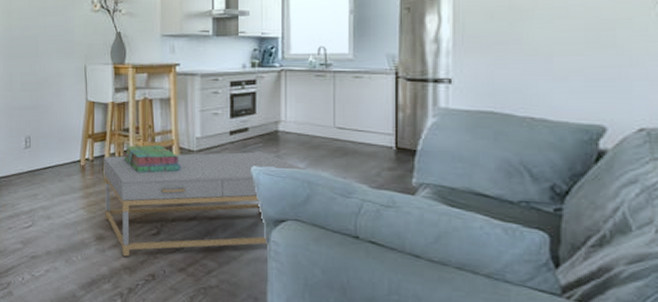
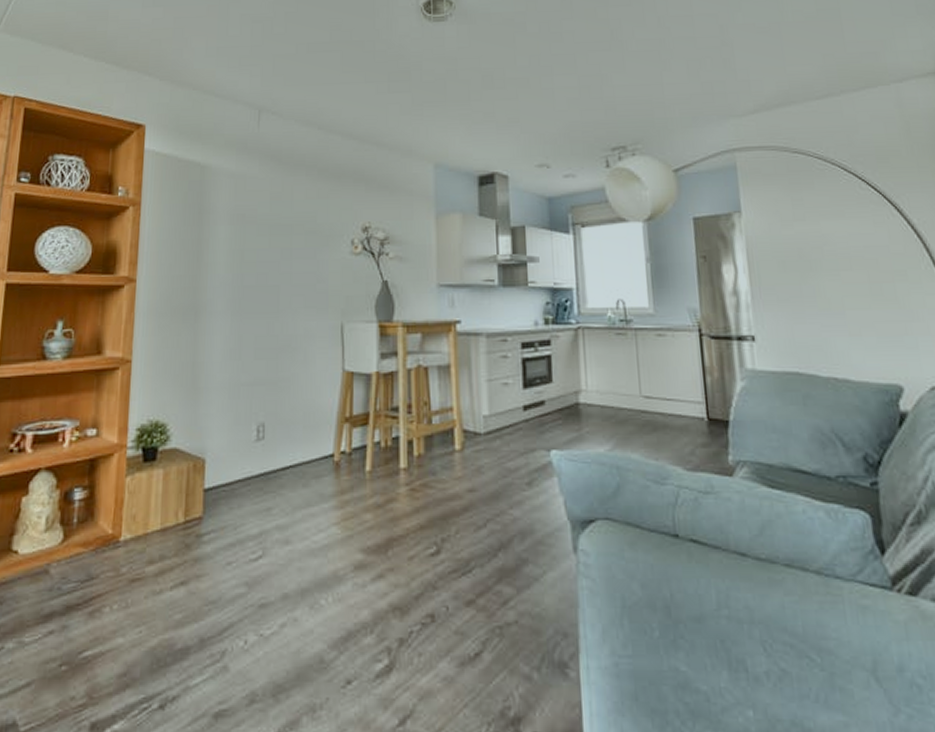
coffee table: present [103,152,306,257] -> none [365,431,614,591]
stack of books: present [124,144,181,173] -> none [392,427,466,468]

